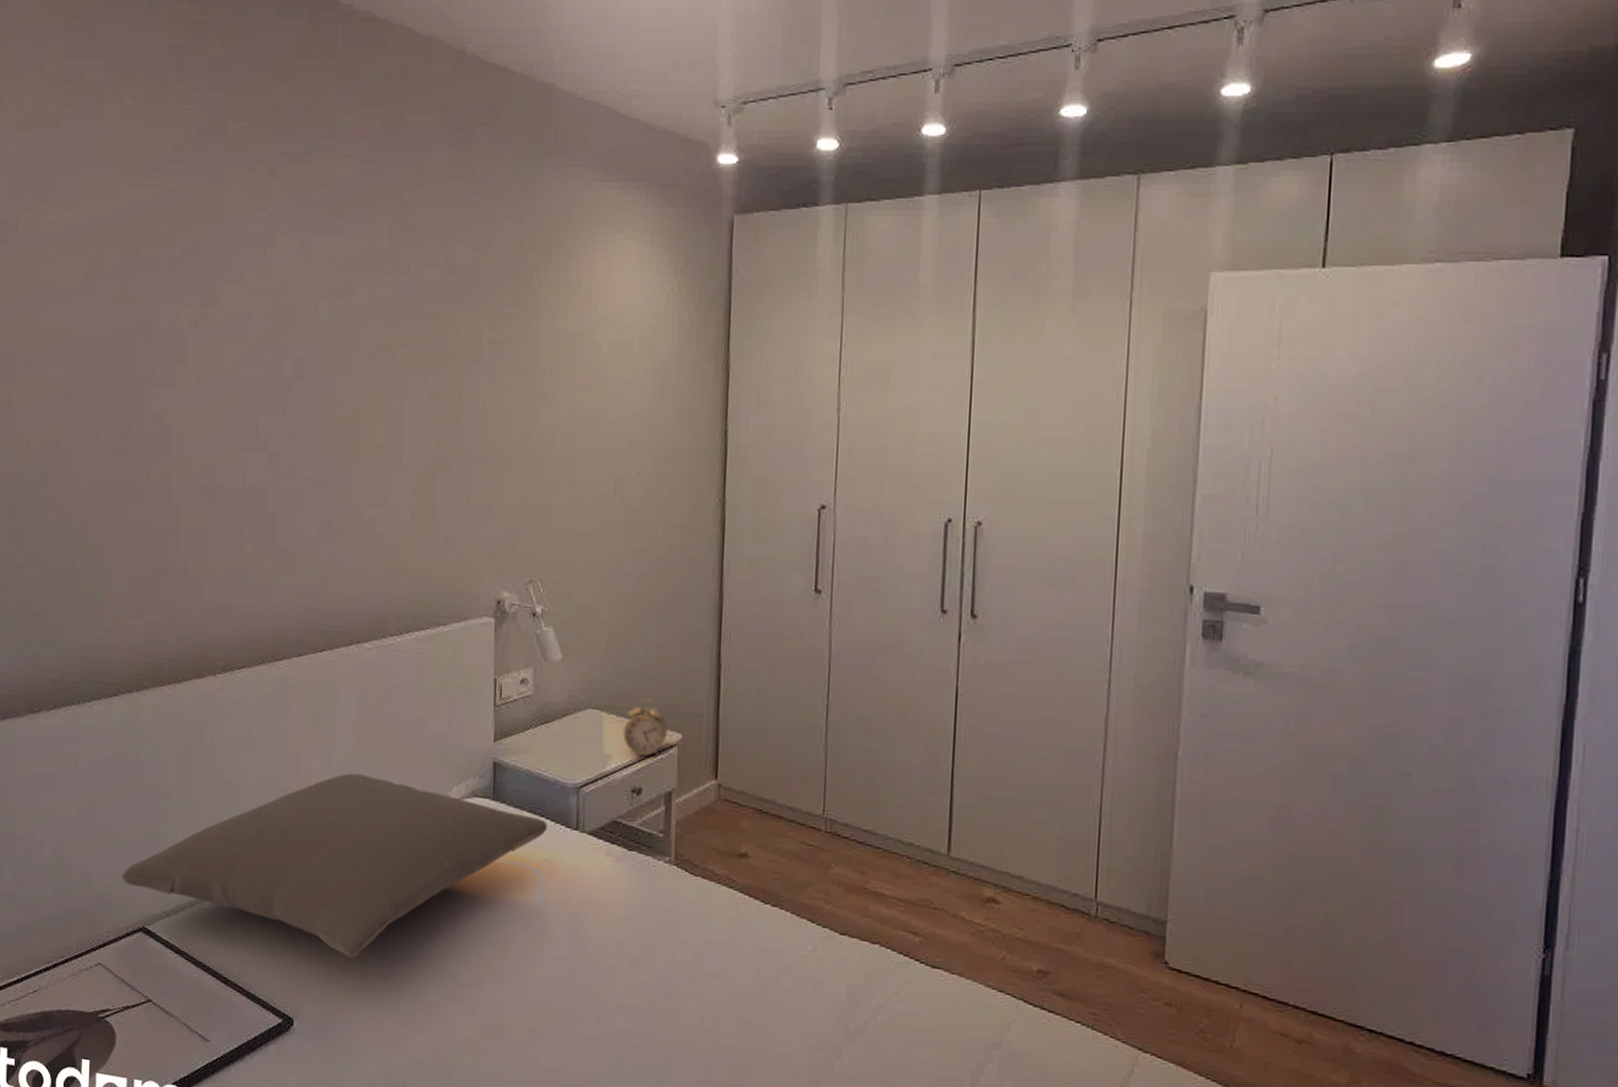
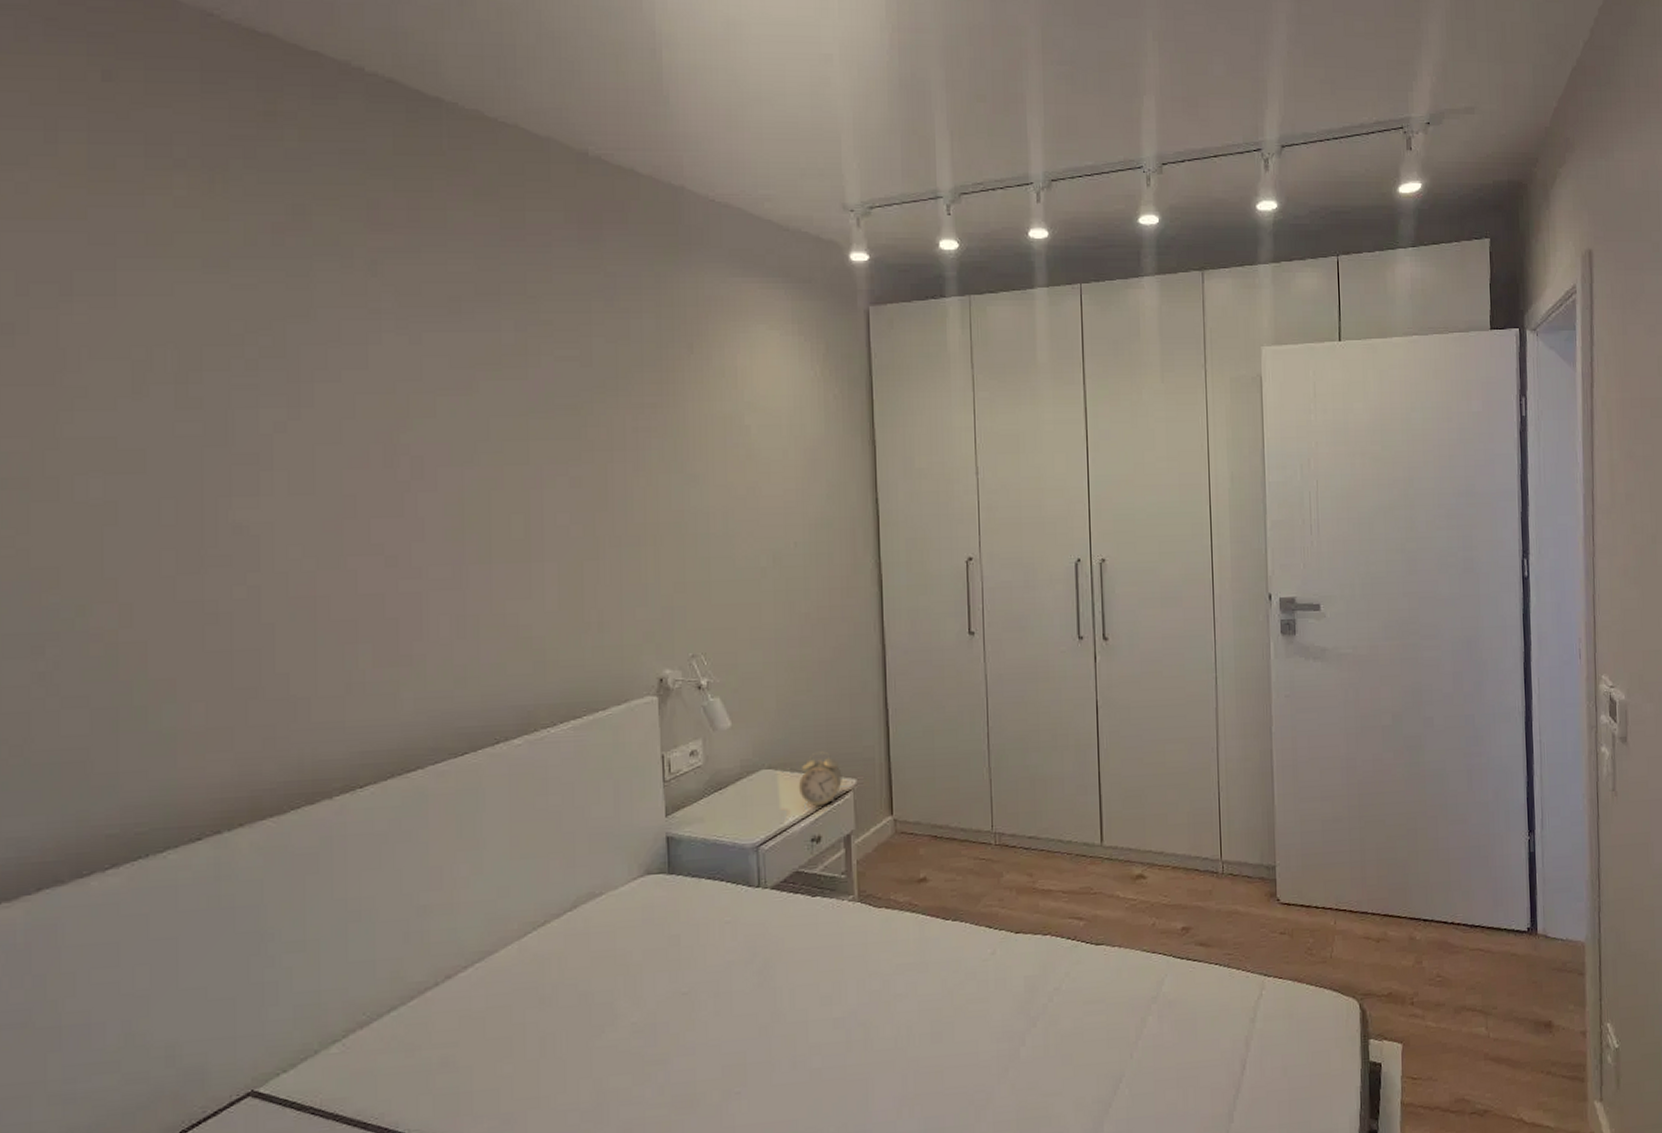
pillow: present [121,773,548,959] -> none [219,873,729,1067]

